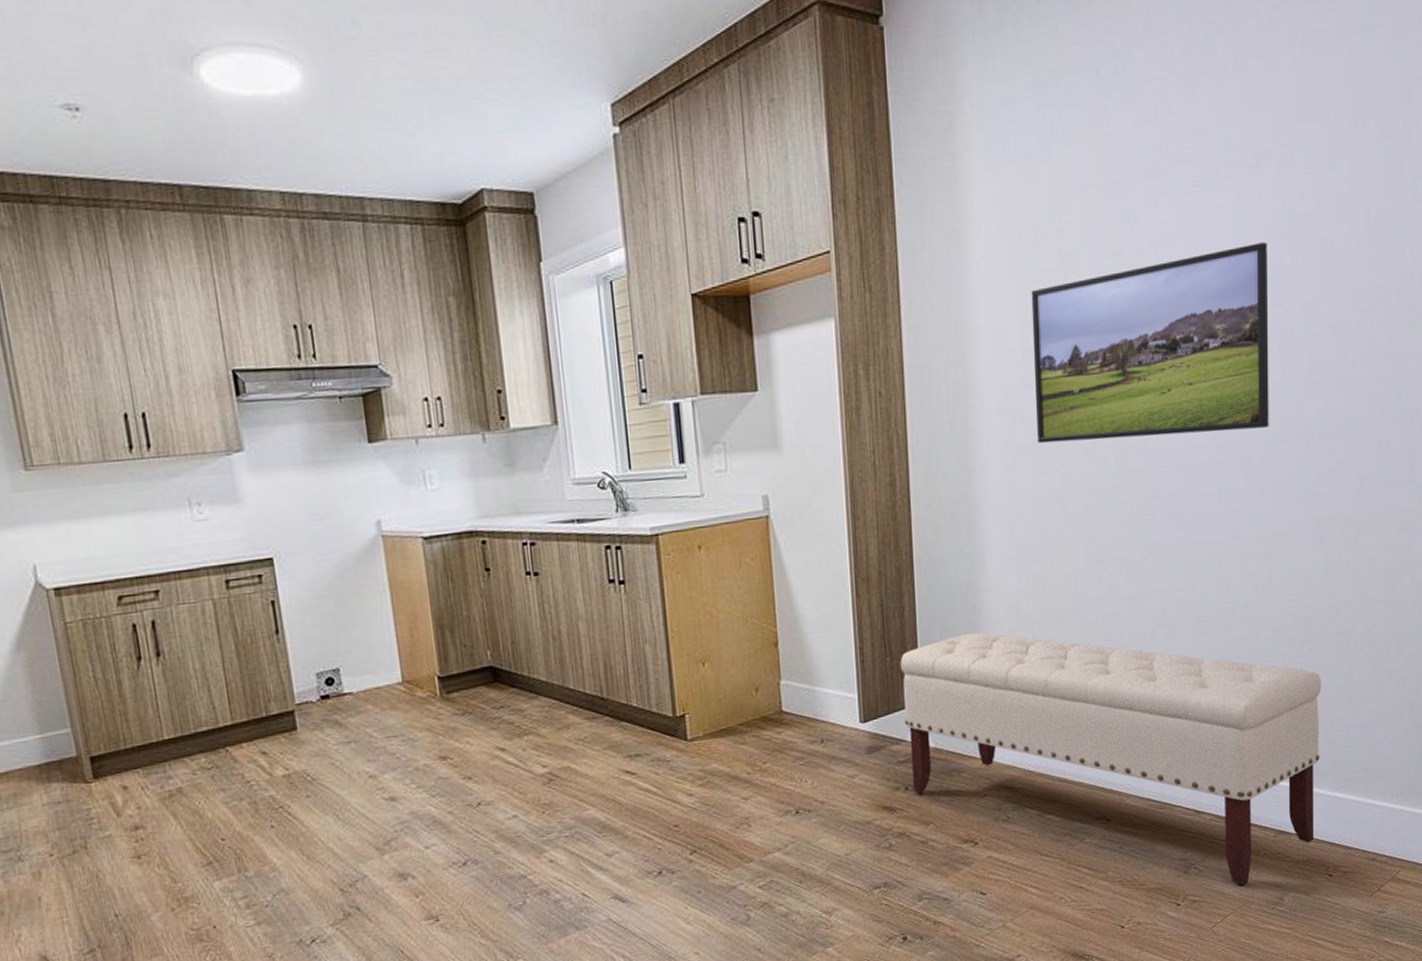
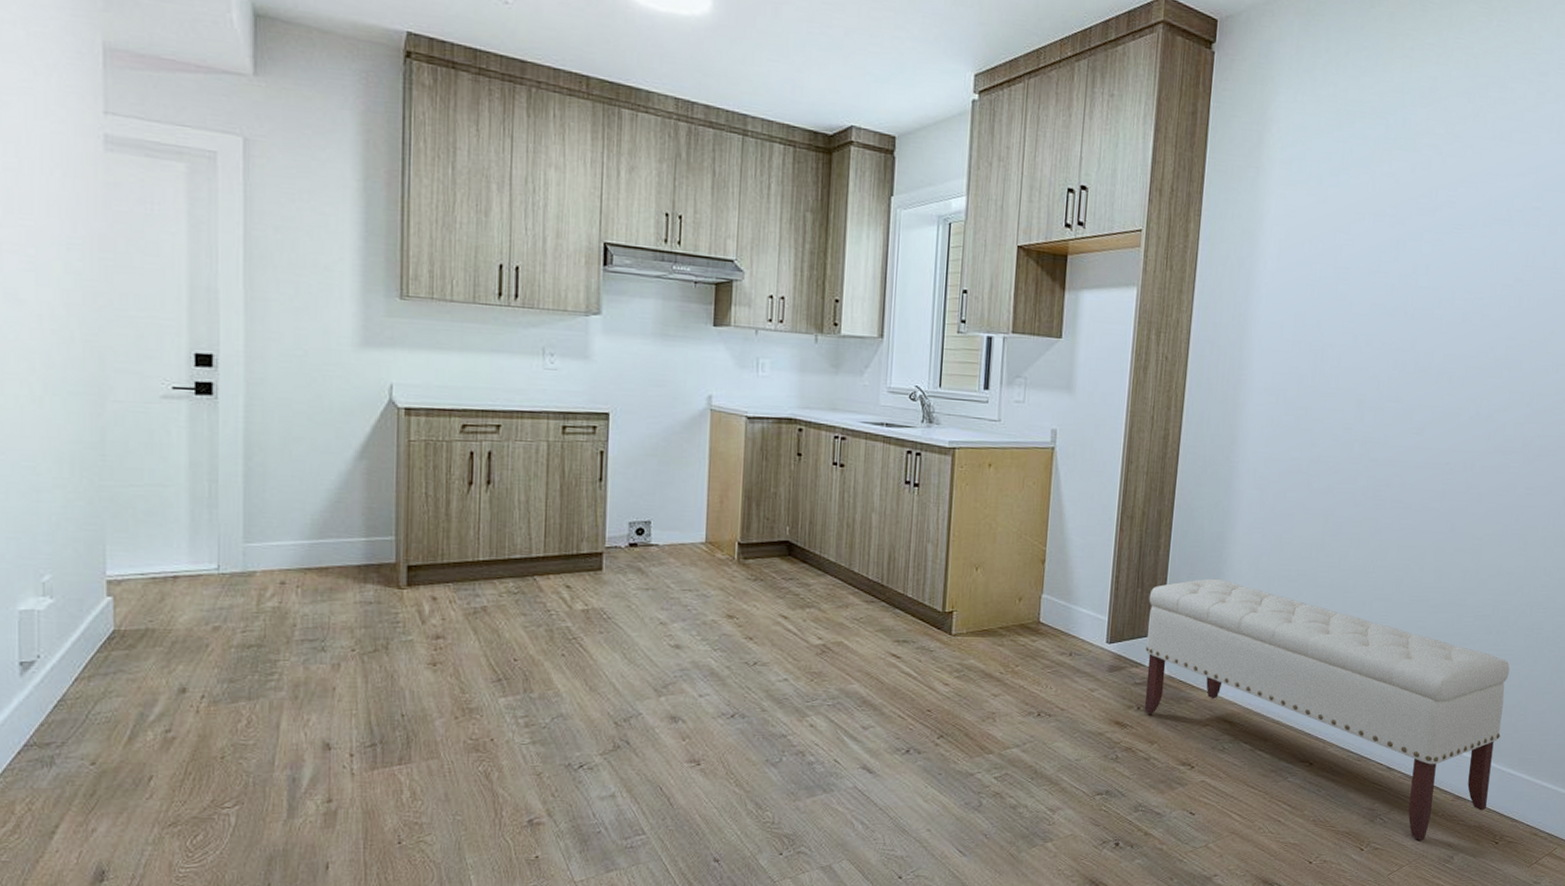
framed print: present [1031,242,1269,444] -> none [1295,284,1510,441]

